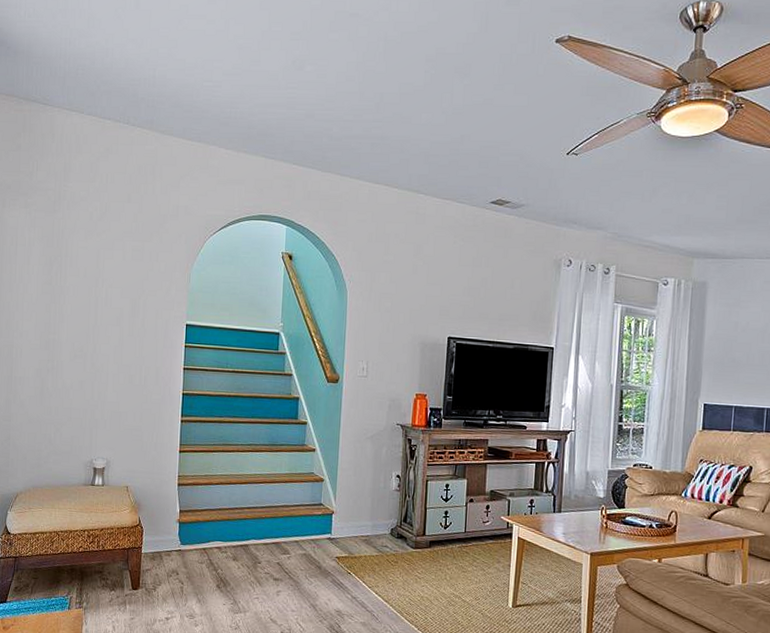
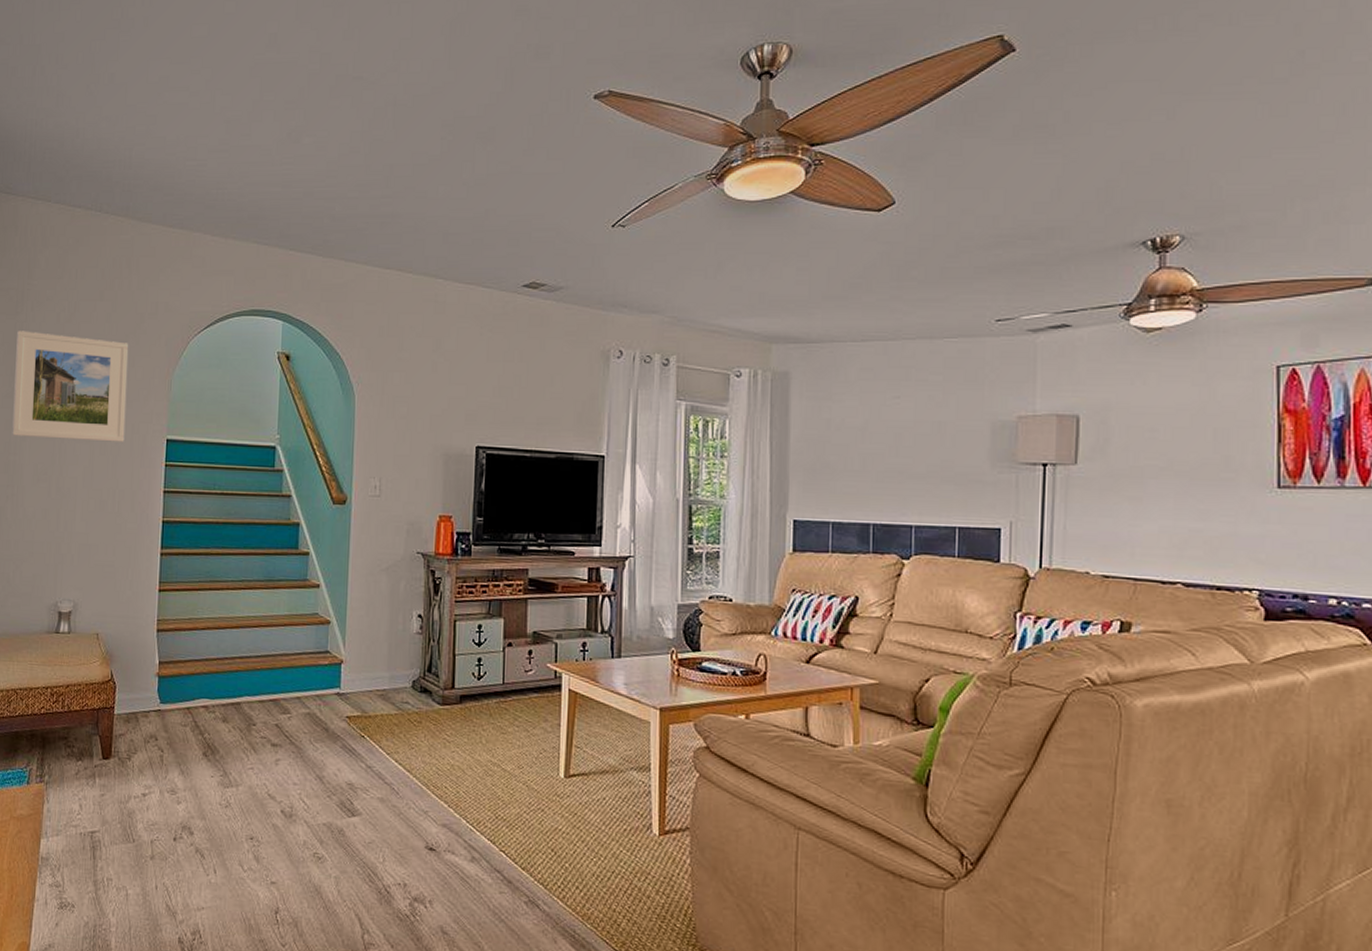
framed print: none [52,226,153,326] -> present [12,331,129,442]

